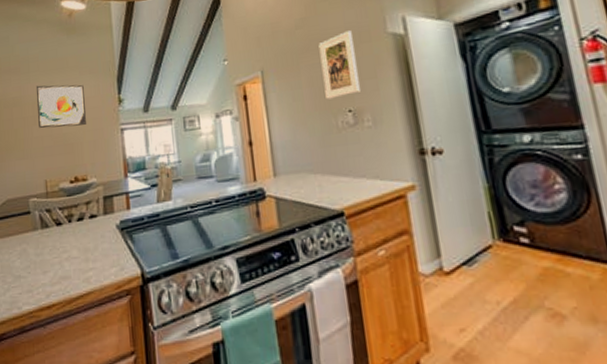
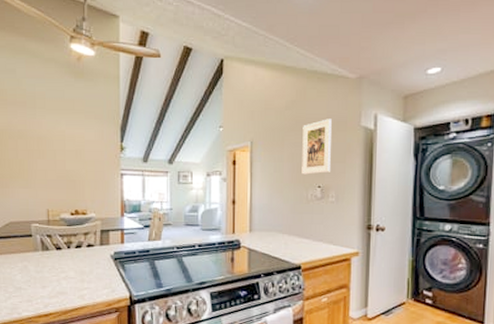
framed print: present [36,84,87,128] -> none [41,122,90,165]

